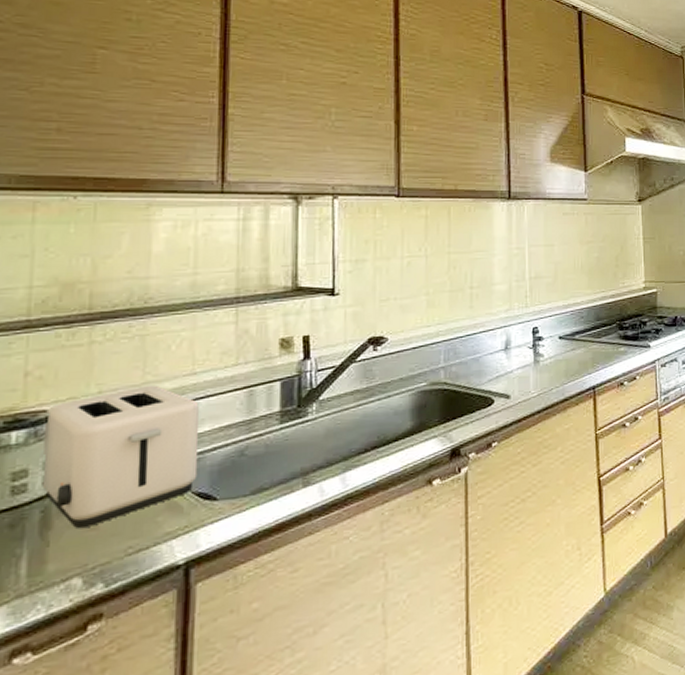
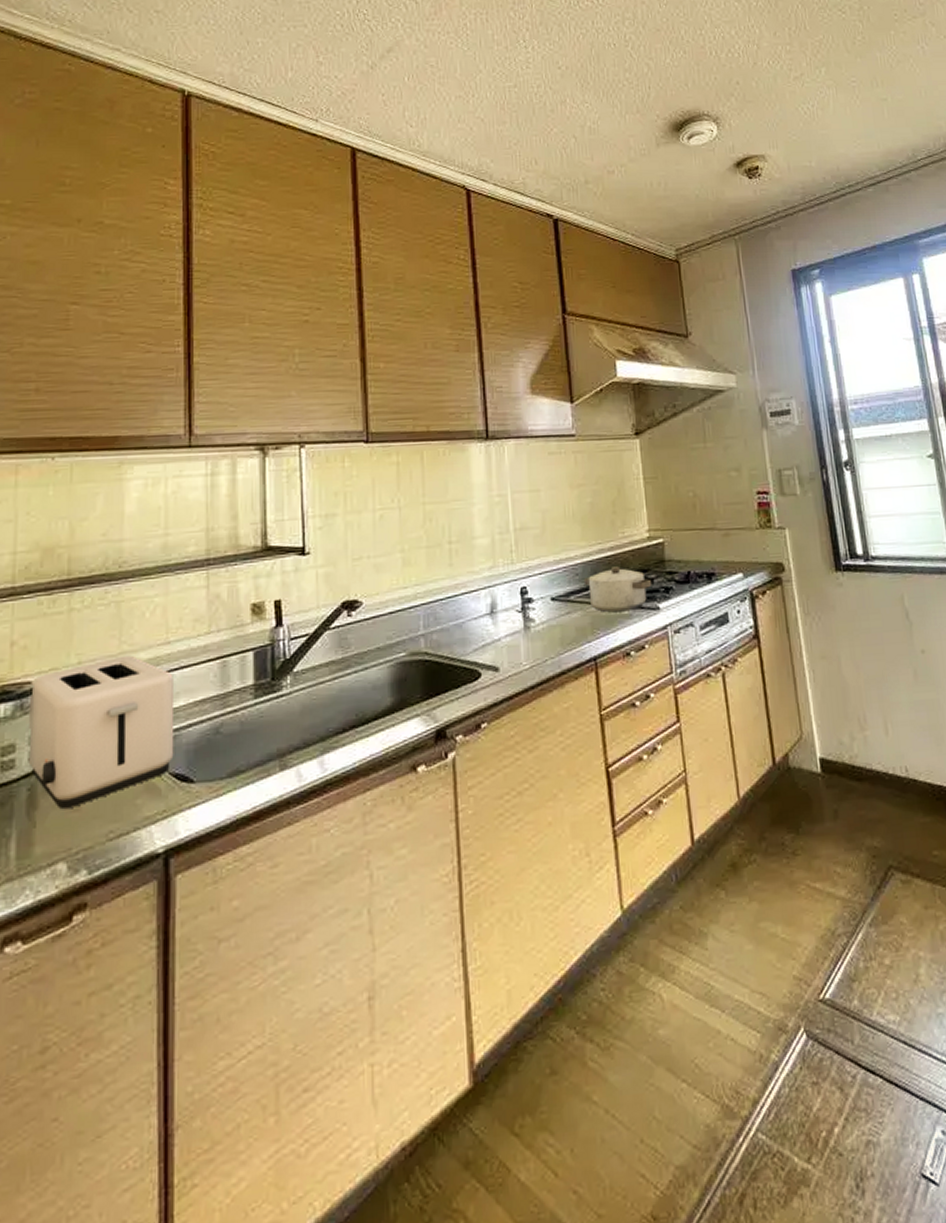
cooking pot: none [587,311,645,349] -> present [583,566,652,612]

